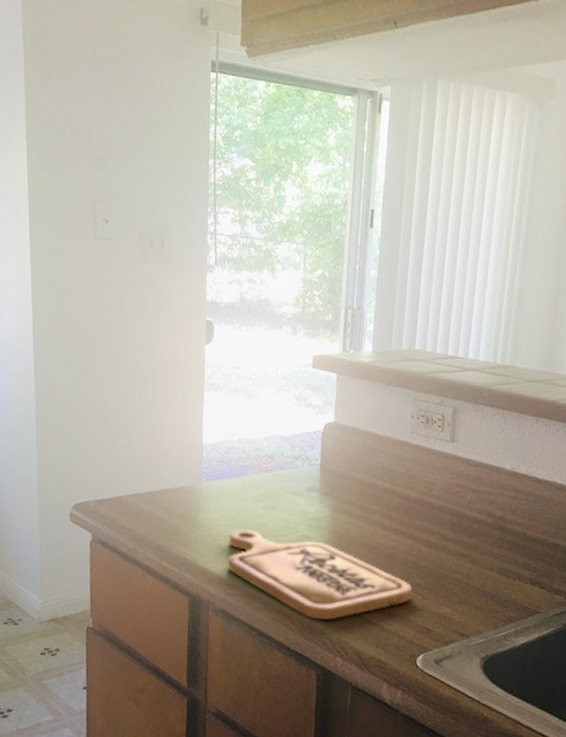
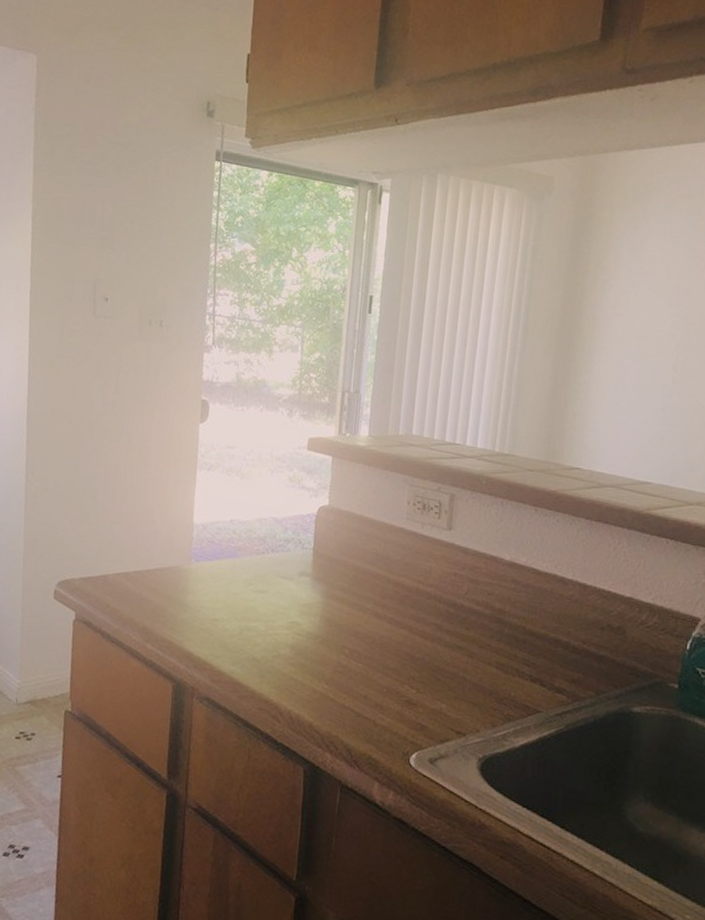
cutting board: present [228,529,412,620] -> none [215,613,406,712]

